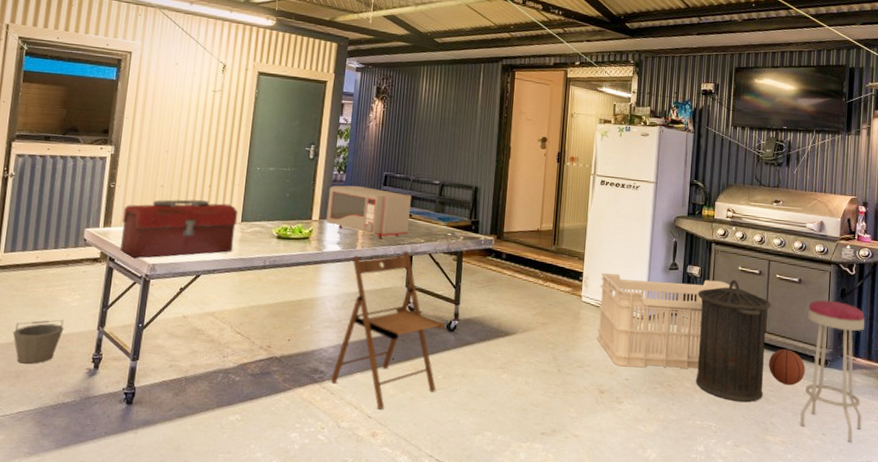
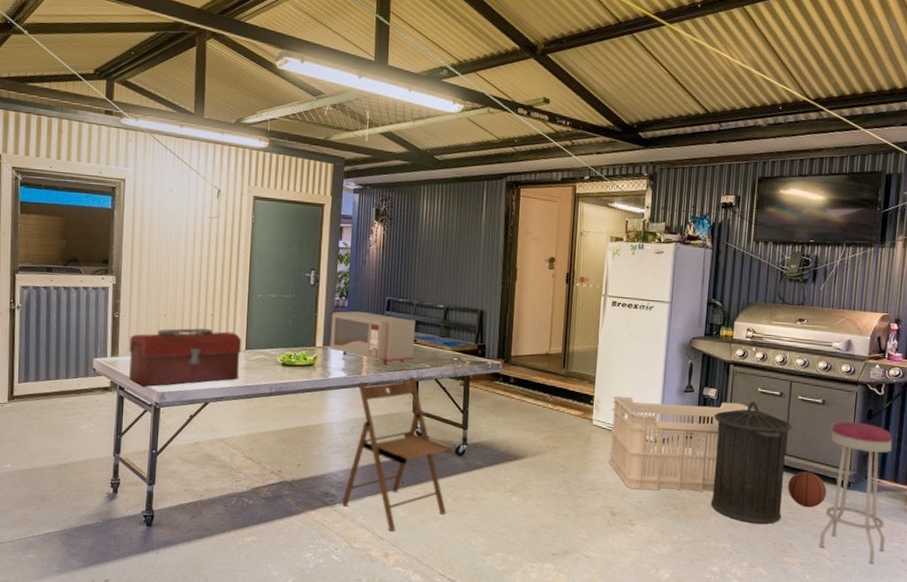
bucket: present [12,319,64,364] -> none [33,446,82,489]

